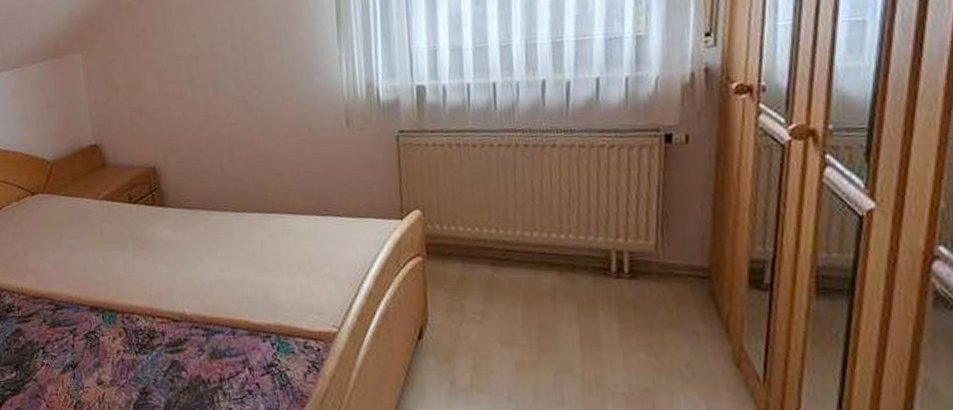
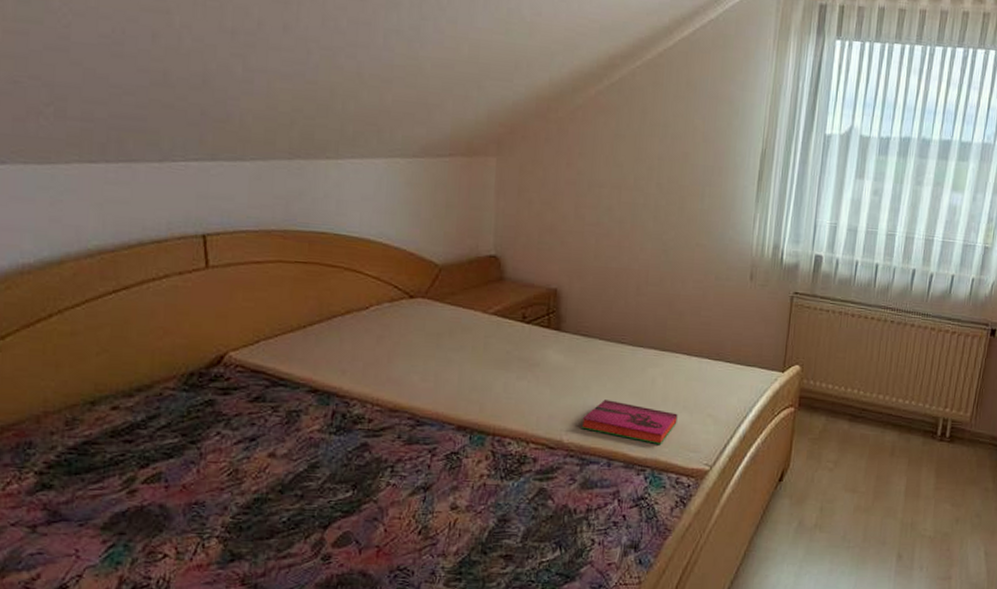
hardback book: none [199,268,295,309] -> present [581,399,678,444]

